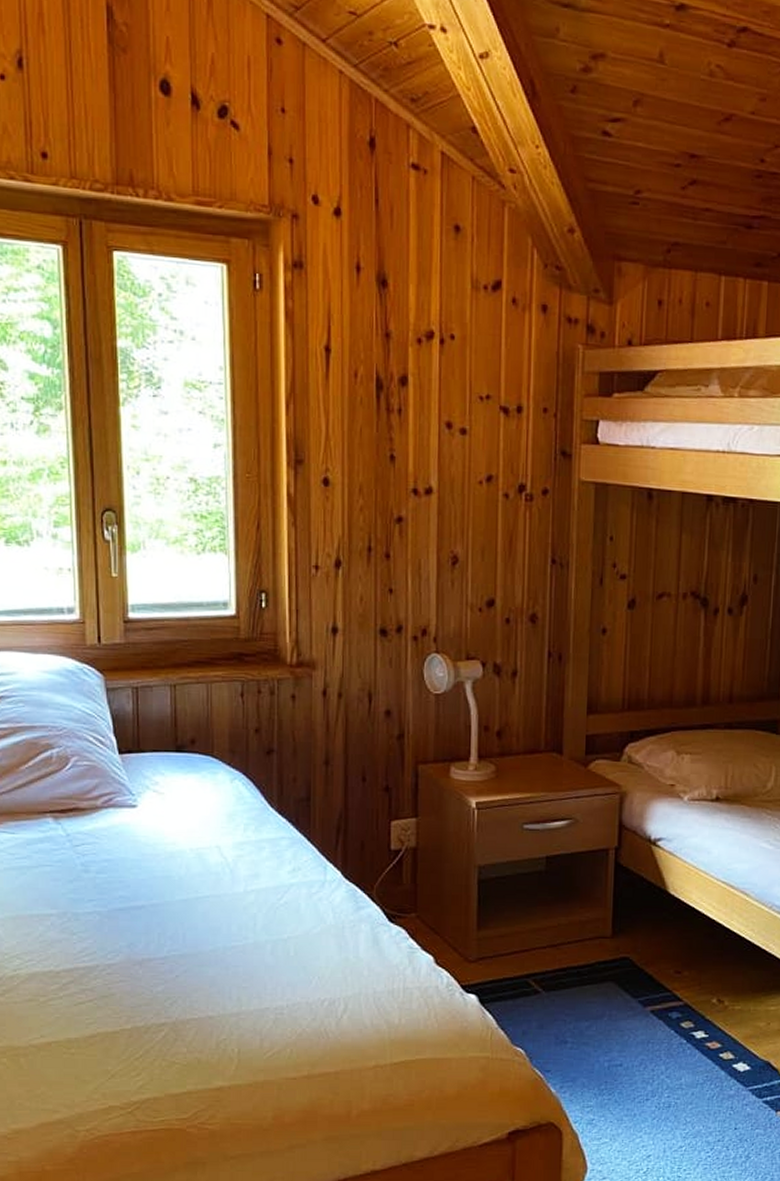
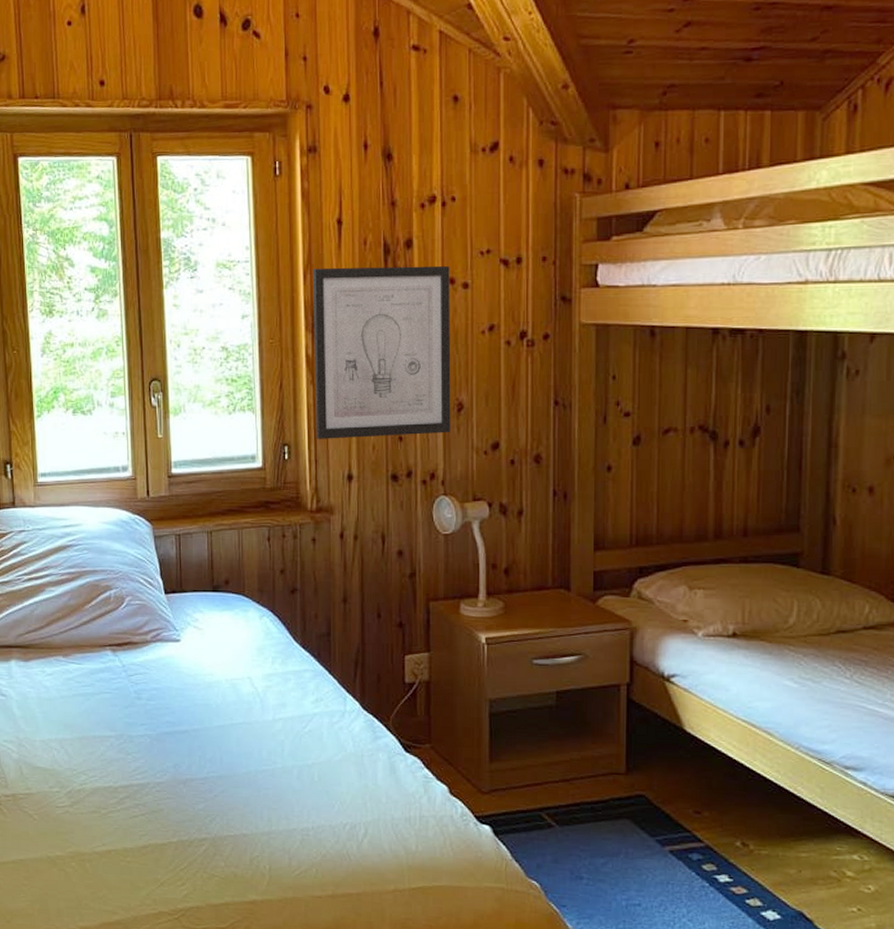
wall art: none [296,398,447,588] -> present [312,265,451,439]

